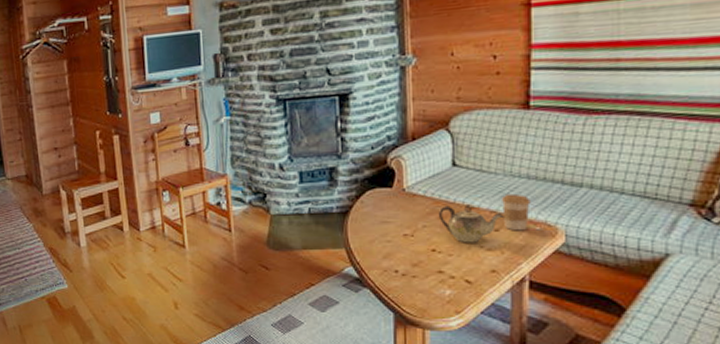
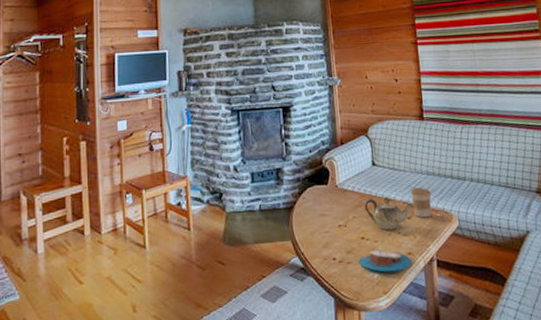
candle: none [426,260,495,290] -> present [358,246,412,273]

